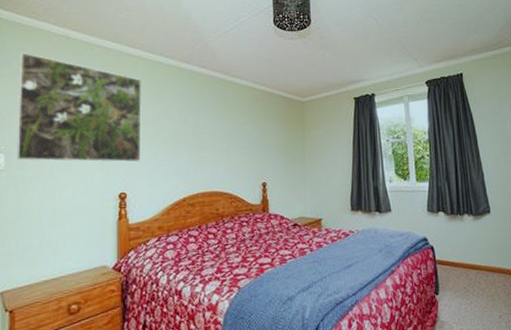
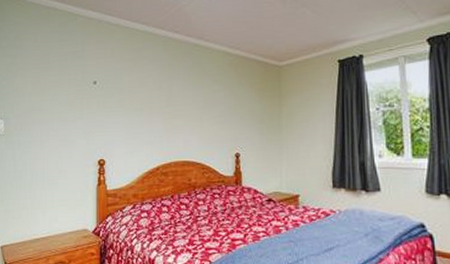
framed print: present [17,53,143,162] -> none [13,25,120,130]

